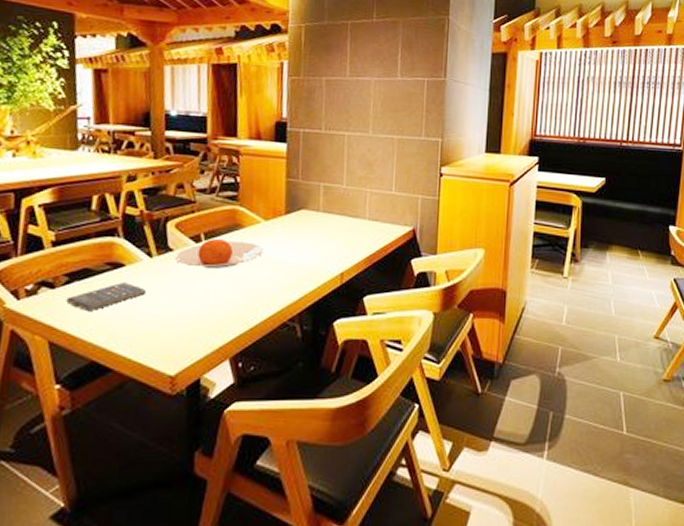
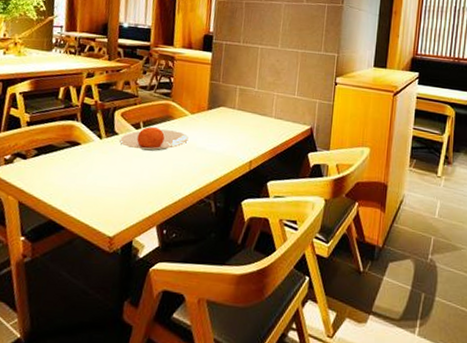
smartphone: present [66,281,147,312] -> none [34,157,96,180]

